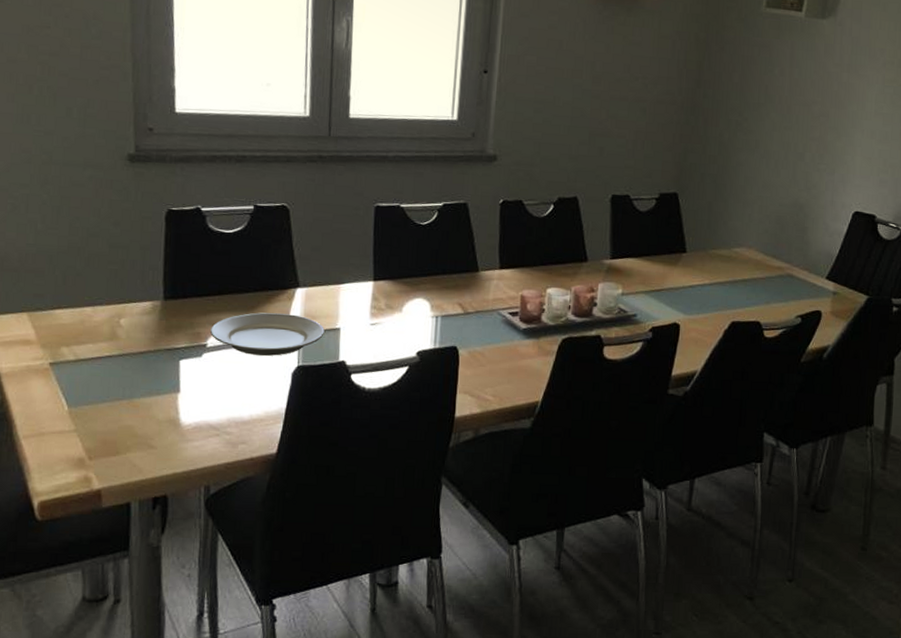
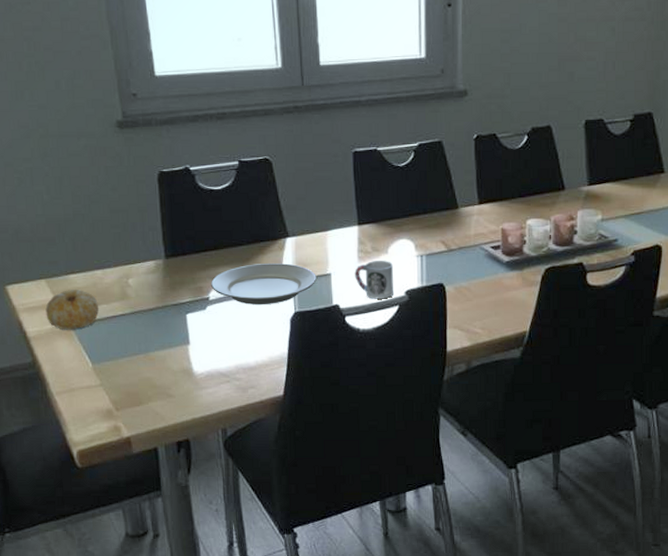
fruit: none [23,325,83,369] -> present [45,288,99,330]
cup: none [365,318,406,359] -> present [354,261,393,299]

